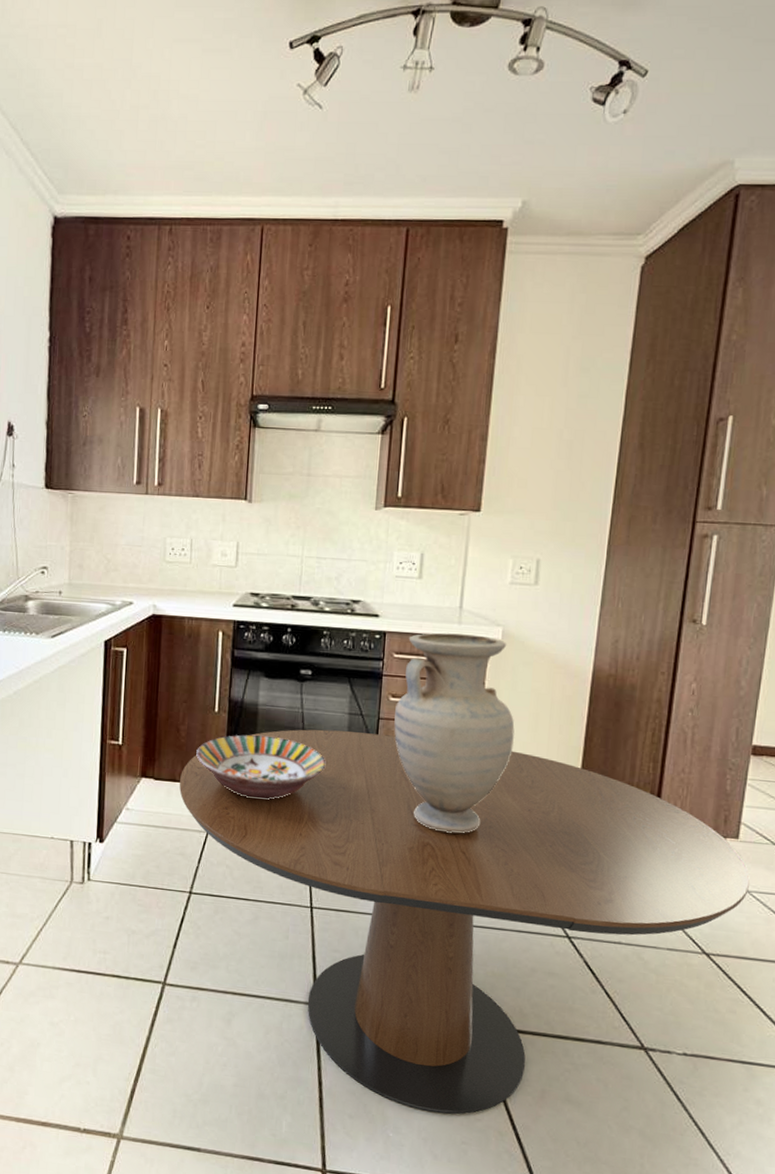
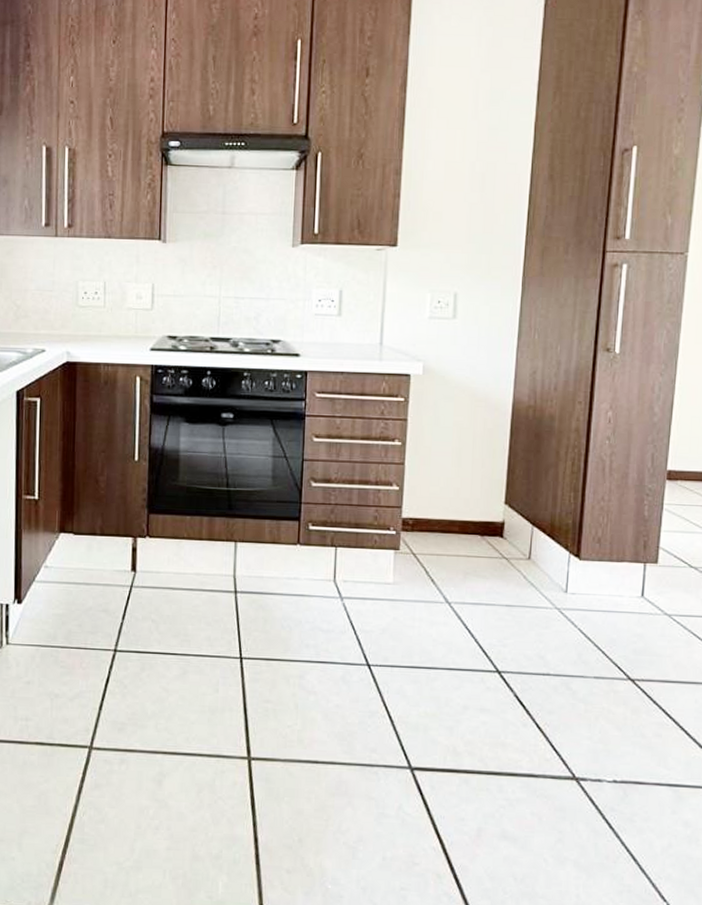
dining table: present [179,729,750,1115] -> none [100,474,670,861]
serving bowl: present [196,734,326,800] -> none [117,482,251,550]
vase: present [394,632,515,834] -> none [318,370,438,574]

